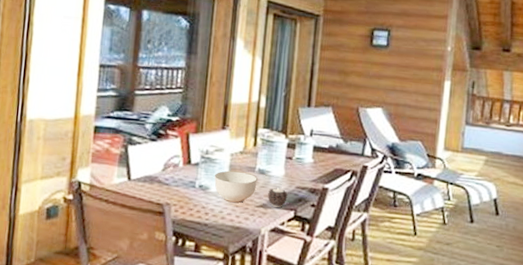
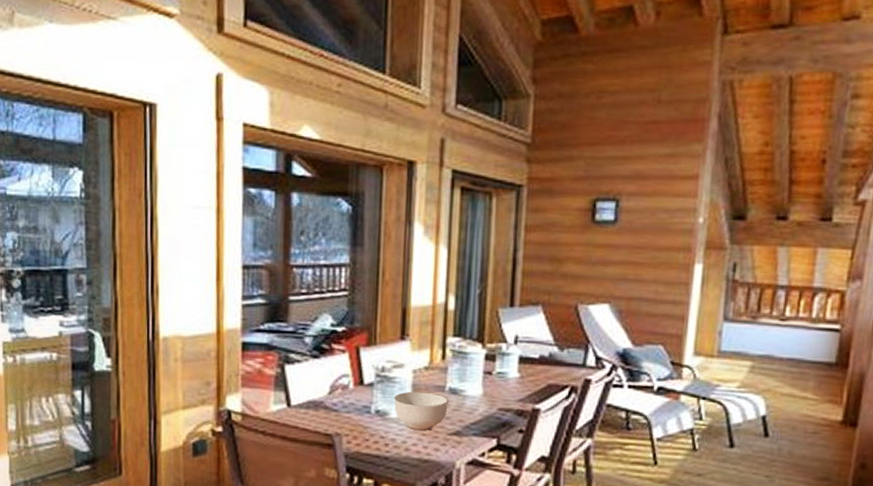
candle: present [268,187,288,207] -> none [462,410,488,435]

